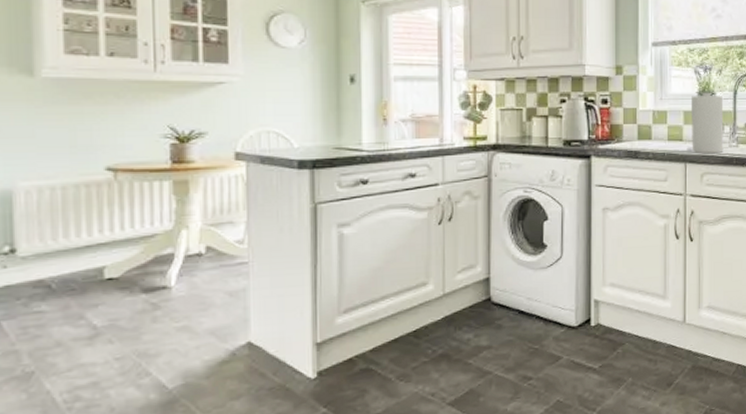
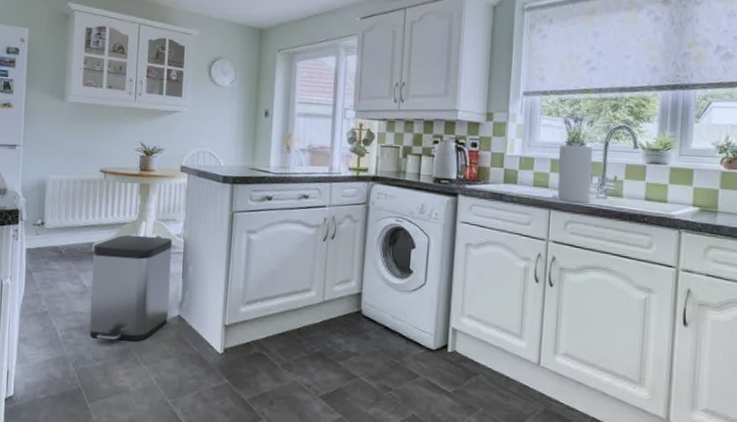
pedal bin: none [105,246,232,394] -> present [89,235,172,342]

